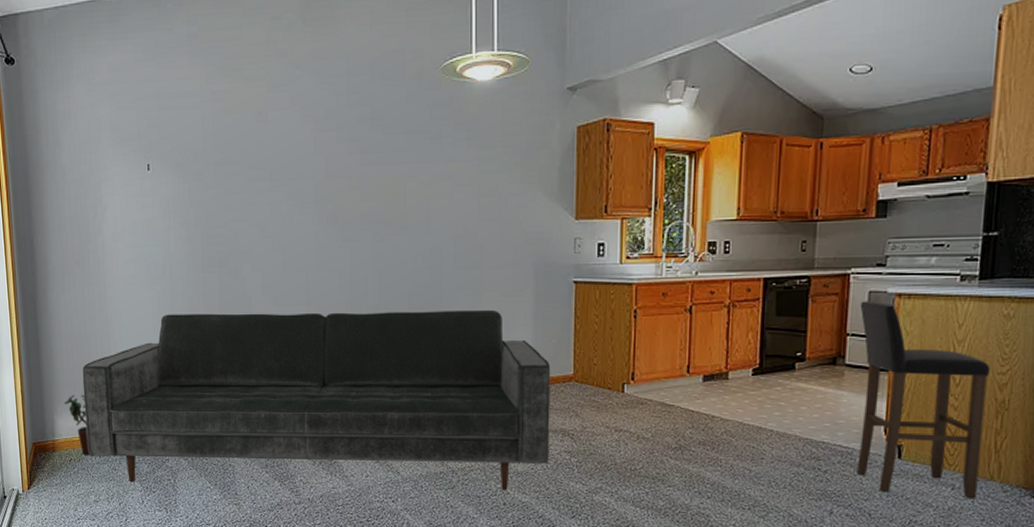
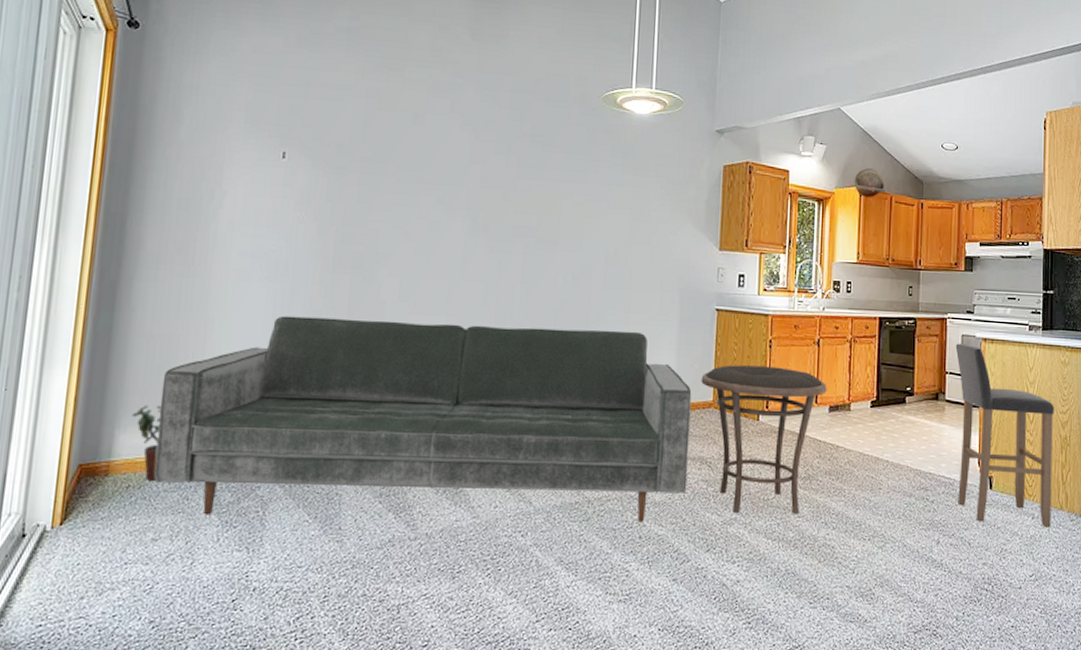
side table: none [560,337,701,483] -> present [701,365,827,514]
decorative basket: none [734,109,775,143] -> present [854,168,887,197]

